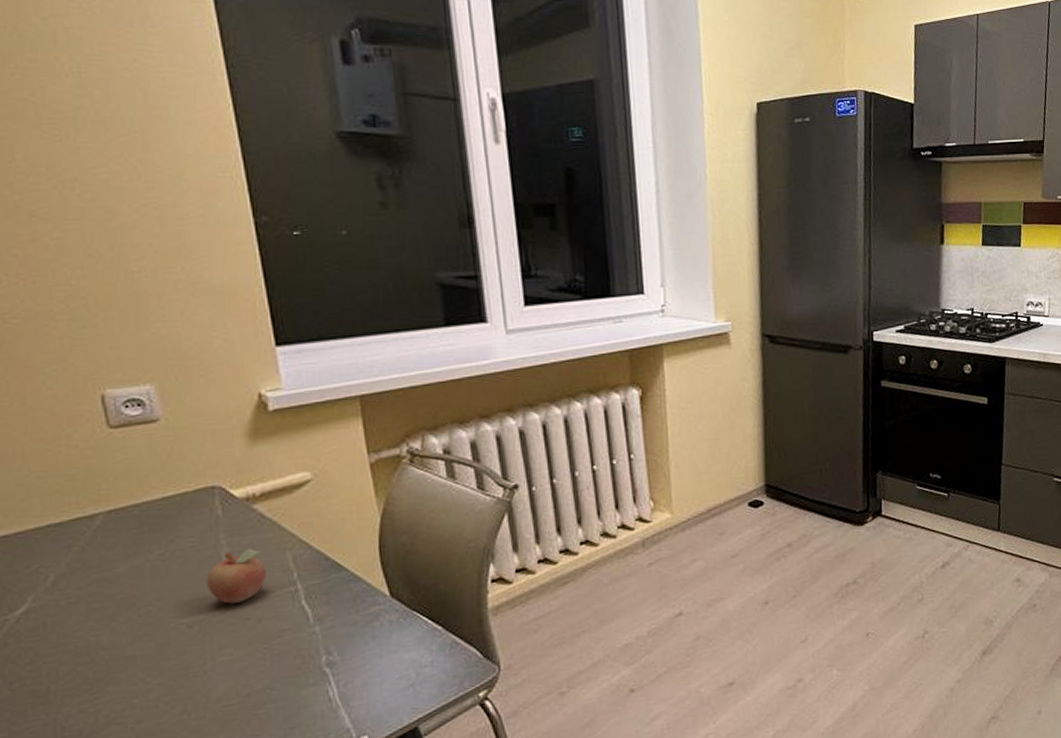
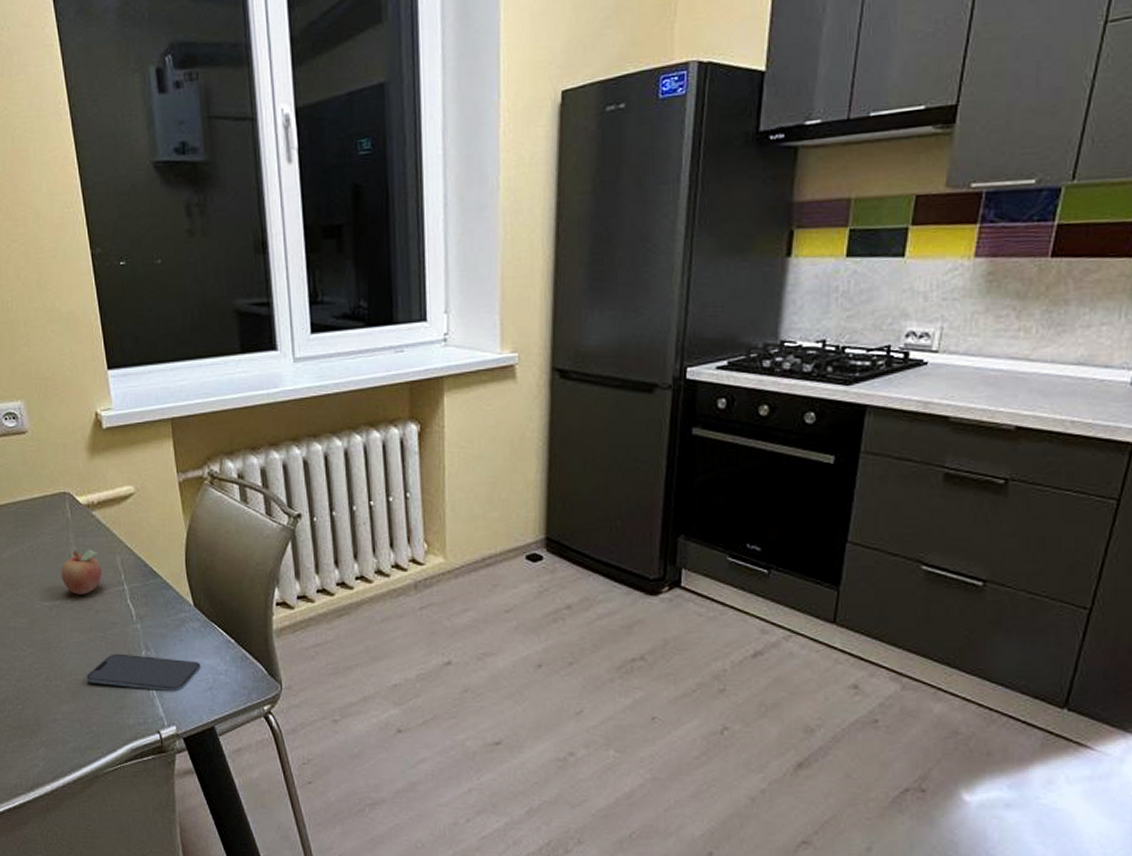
smartphone: none [242,657,400,707] -> present [86,653,201,692]

